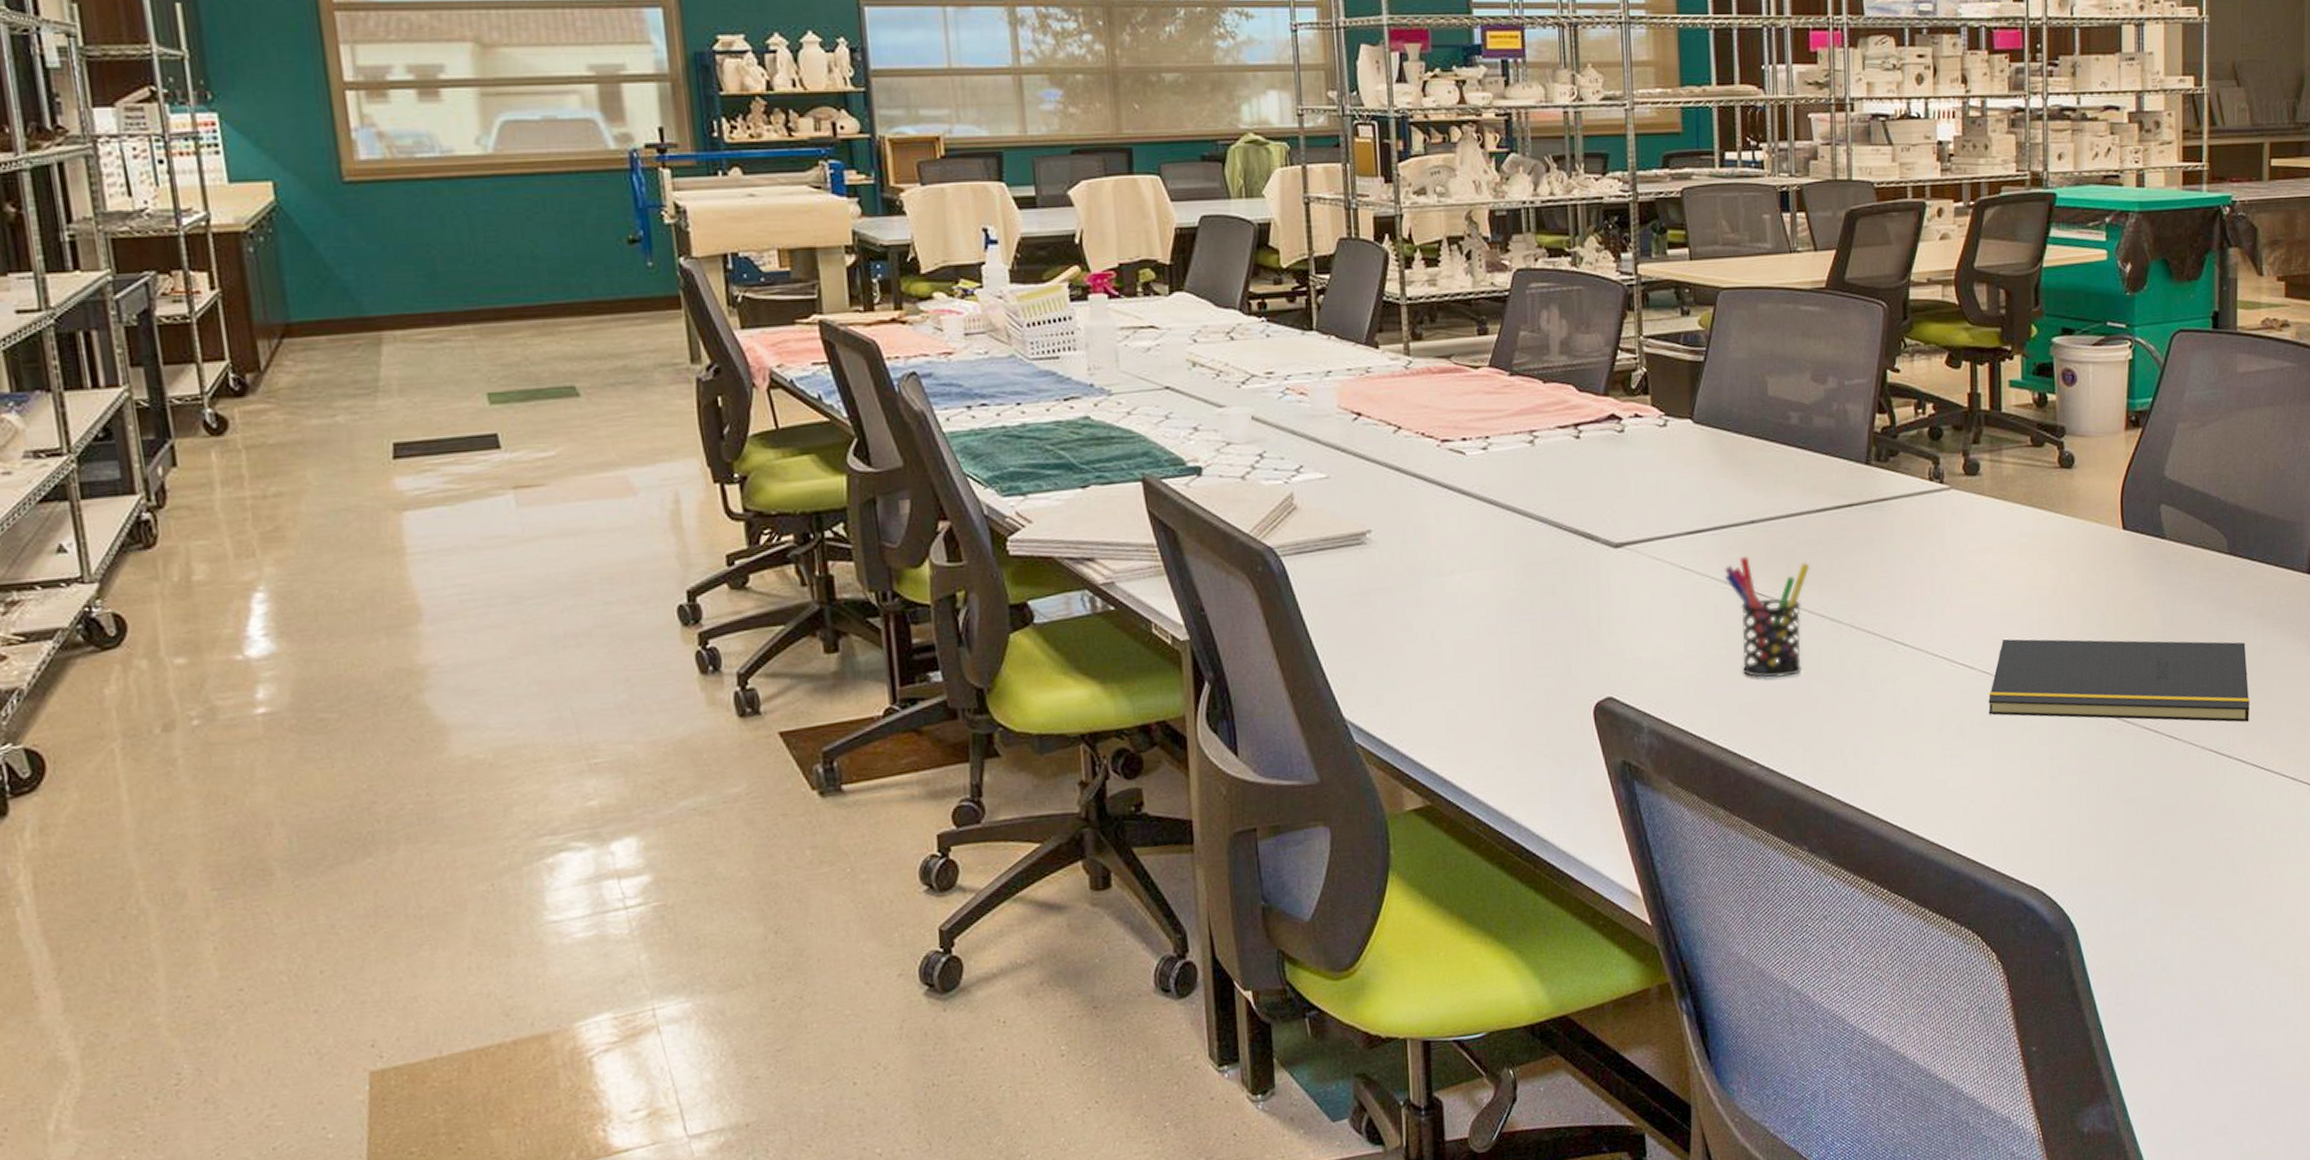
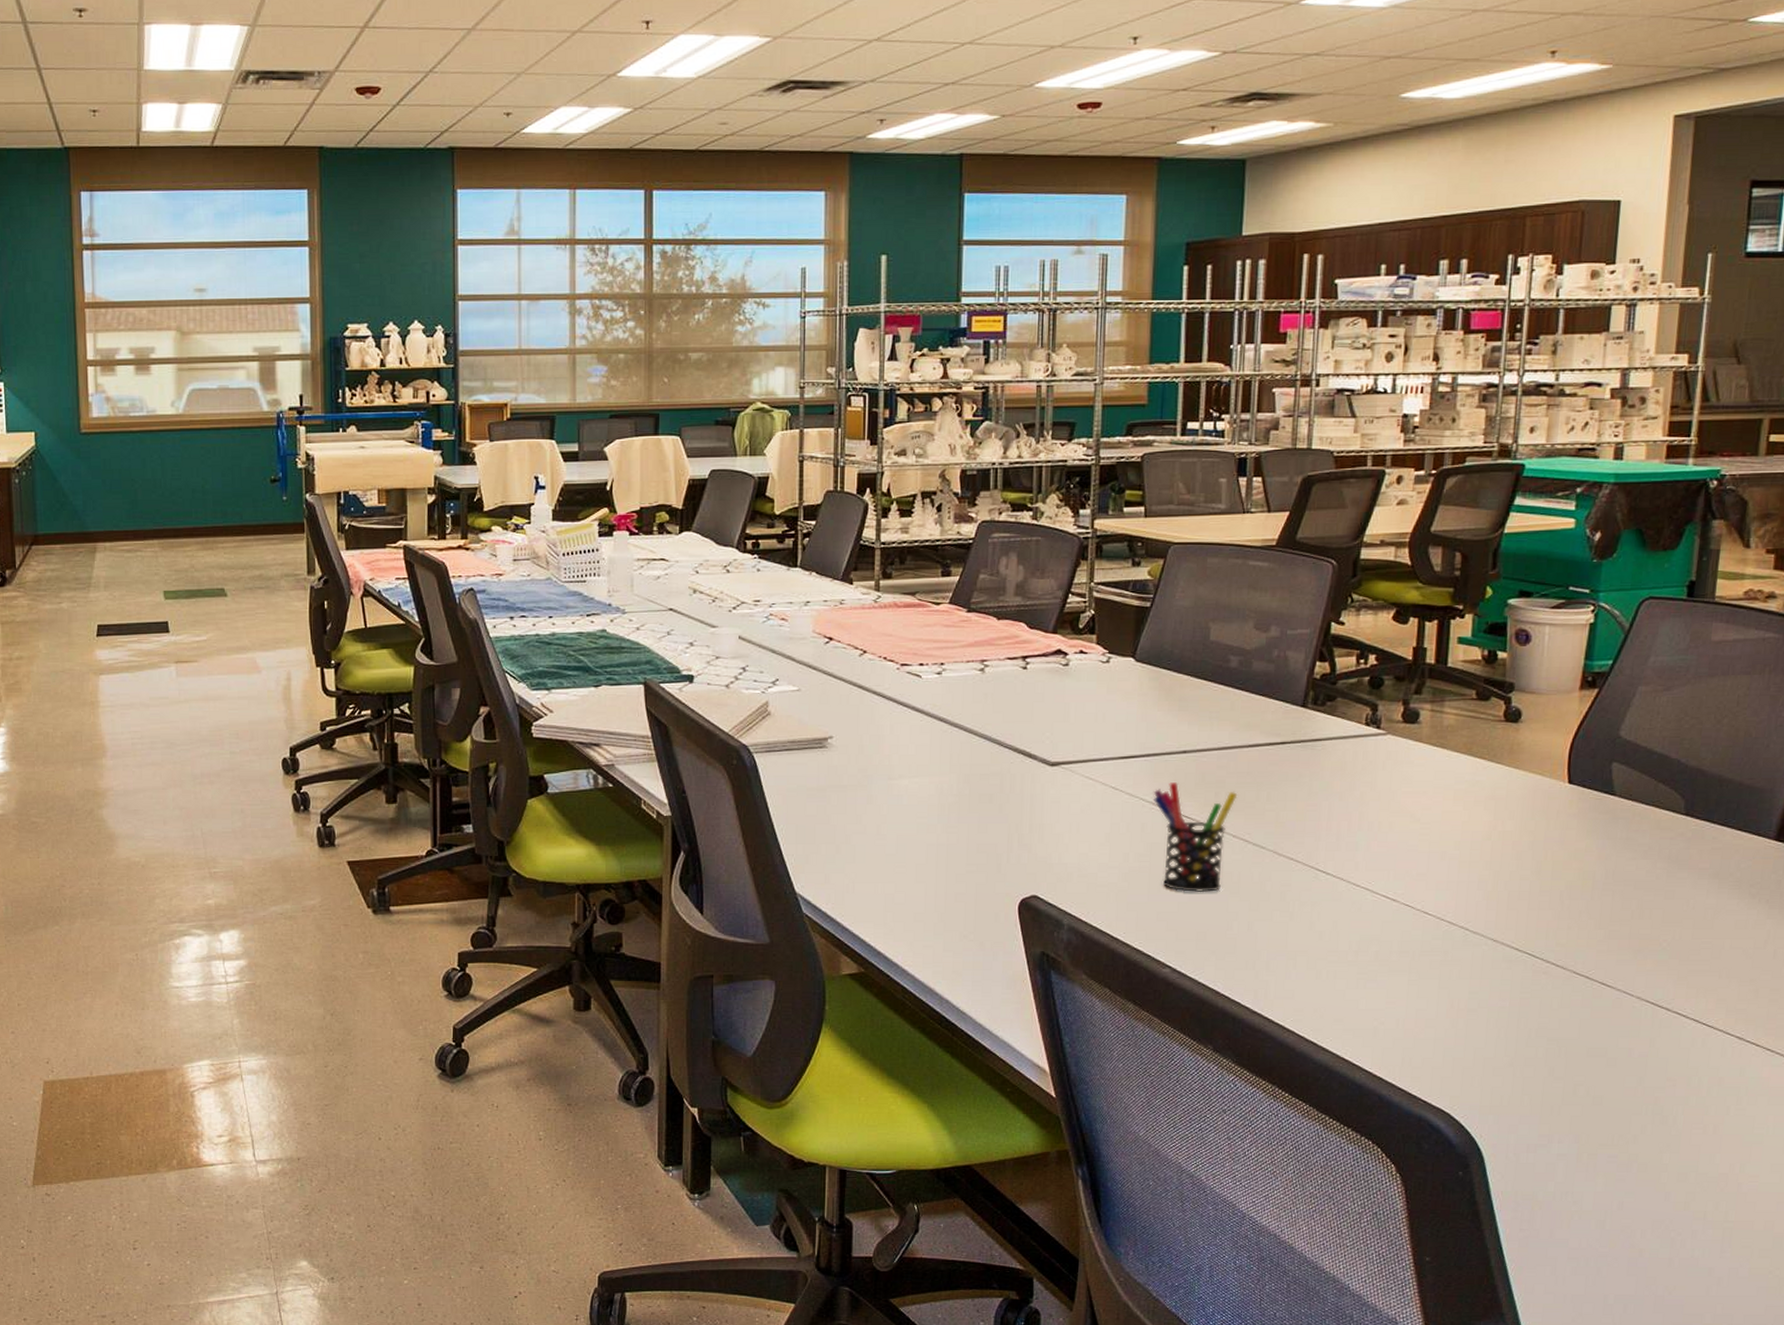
notepad: present [1988,639,2250,722] -> none [1408,877,1697,978]

